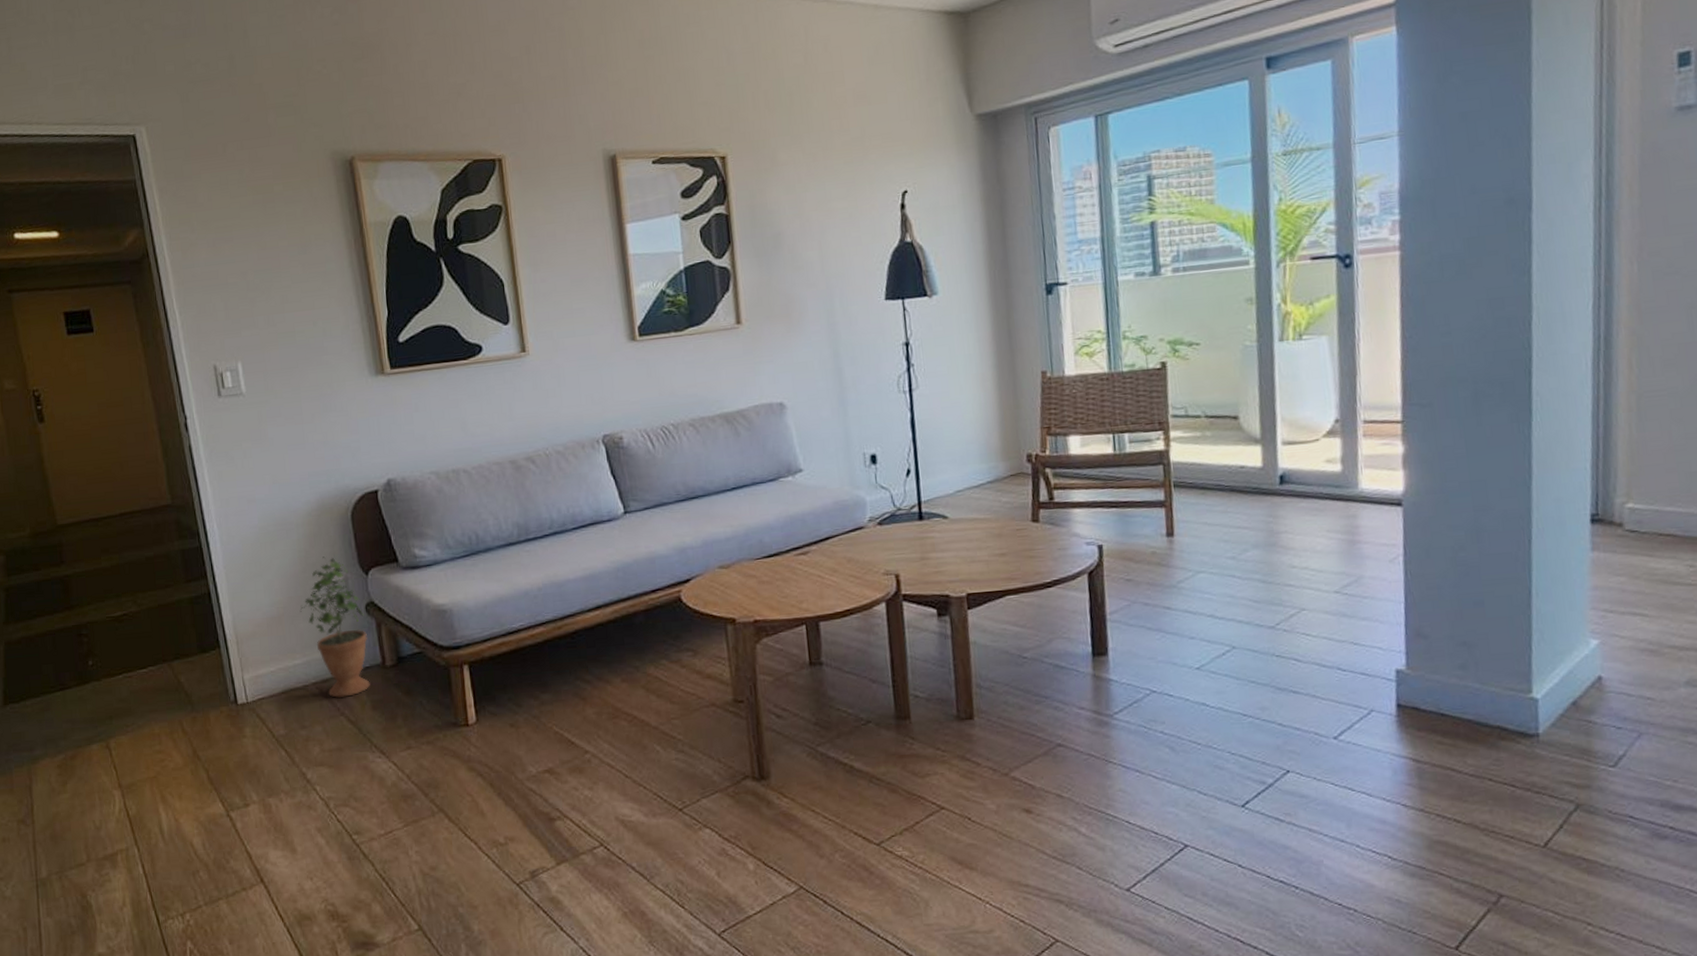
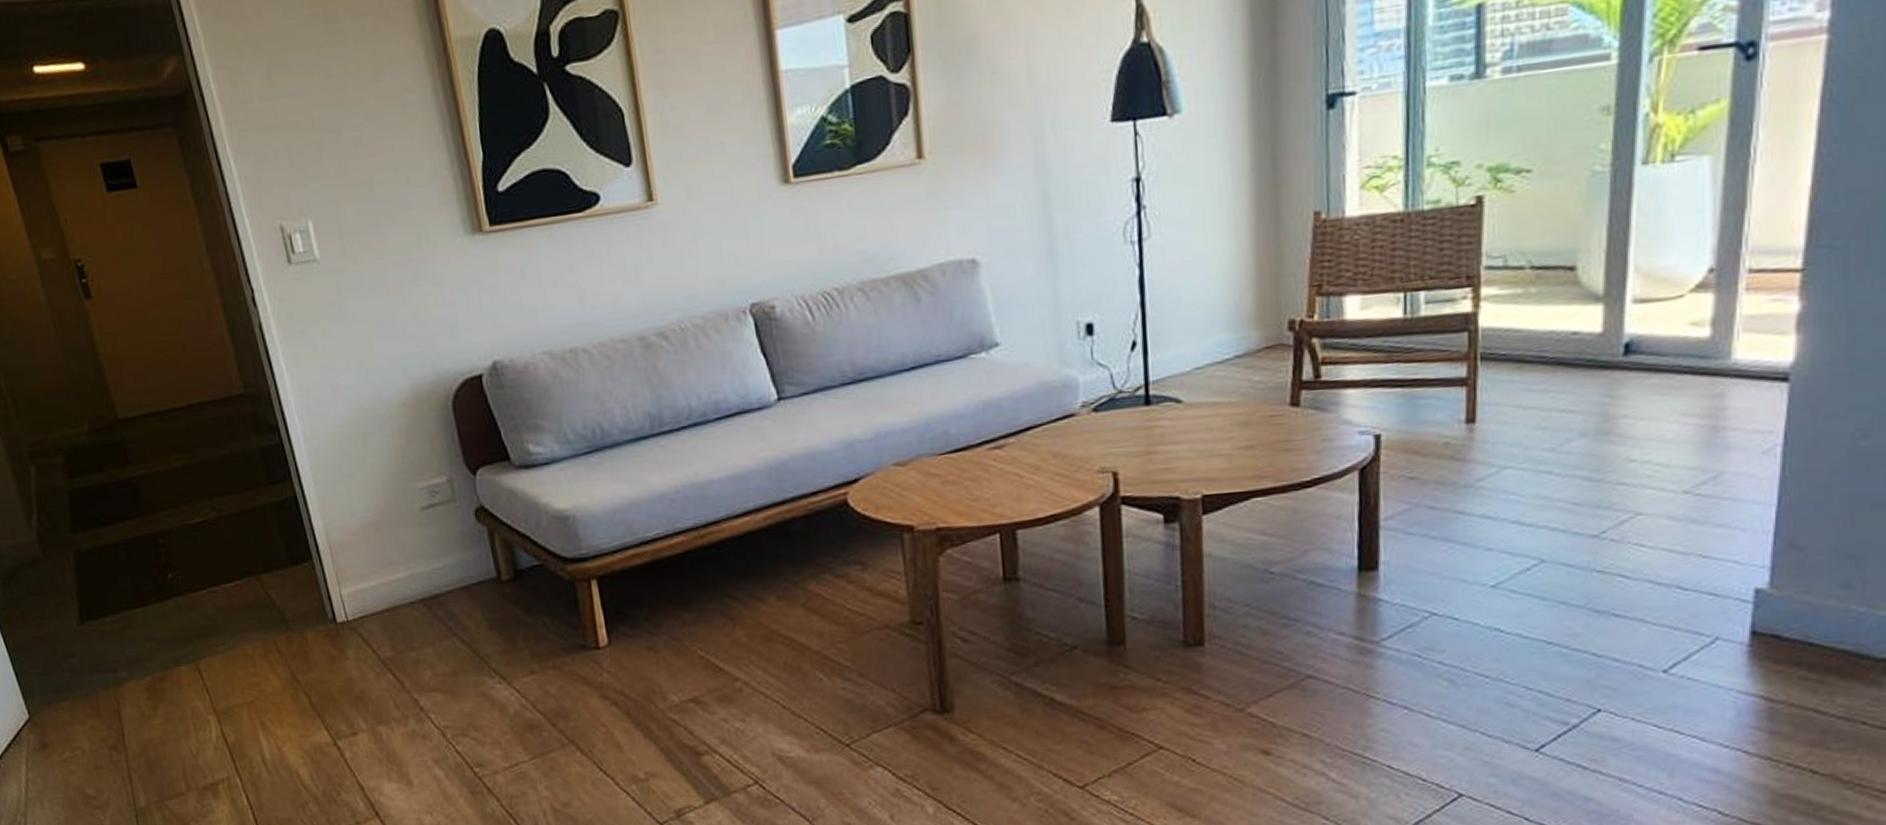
potted plant: present [299,556,370,698] -> none [399,454,485,616]

